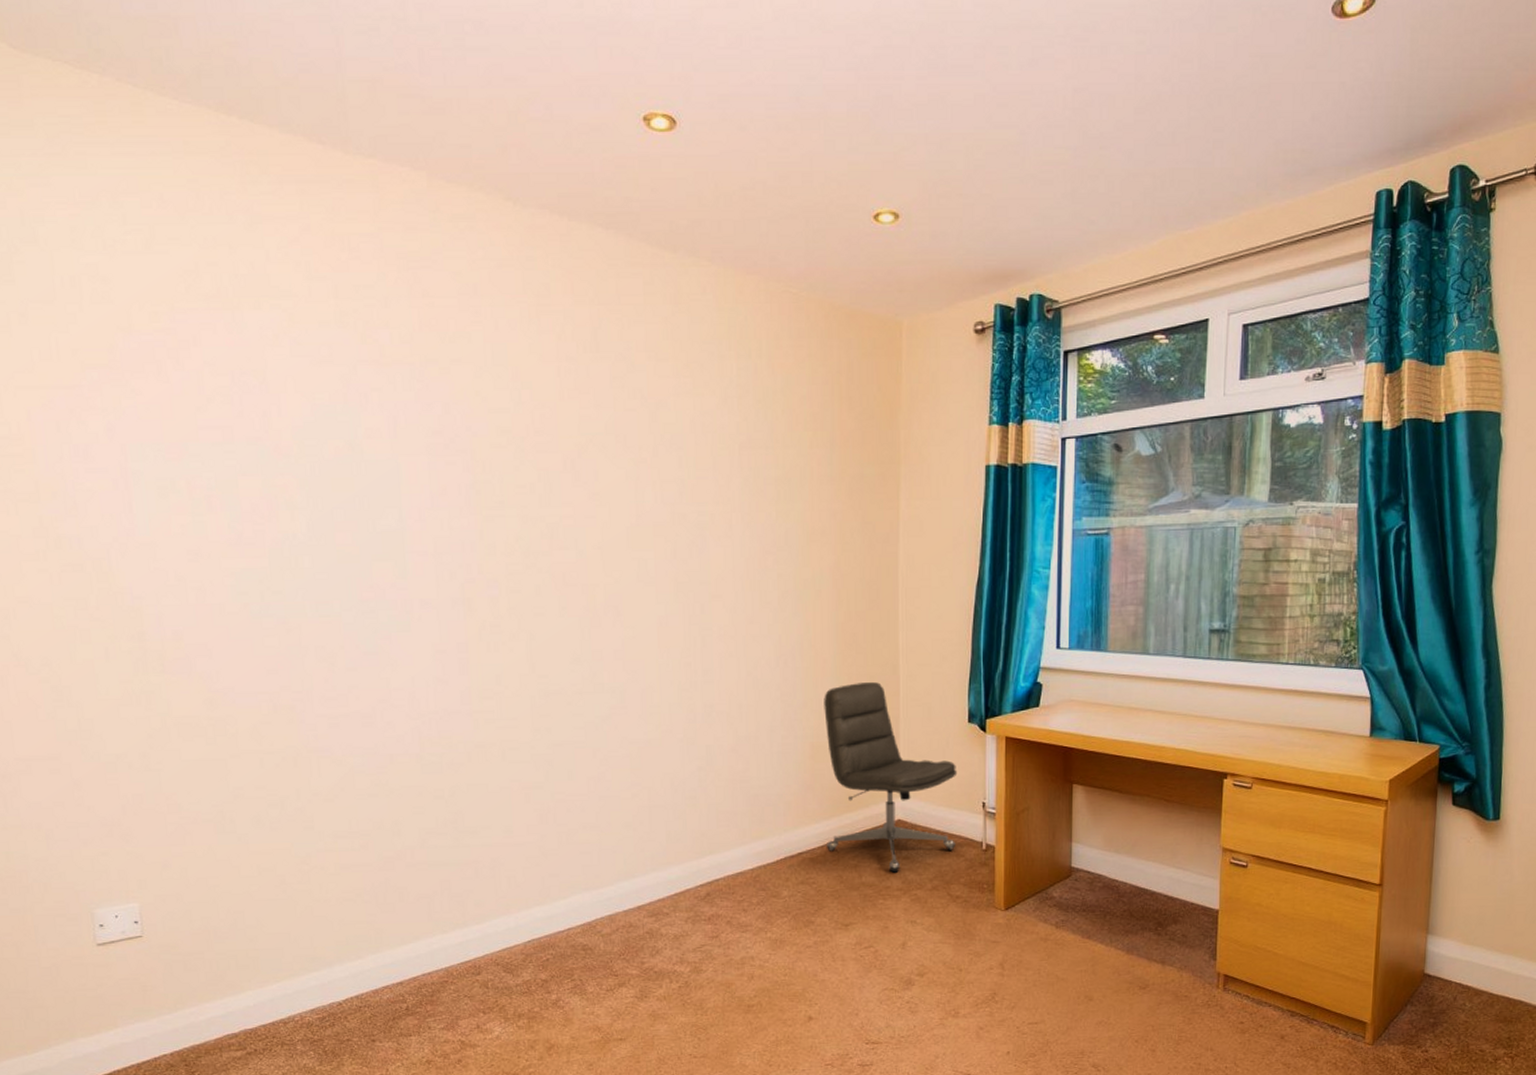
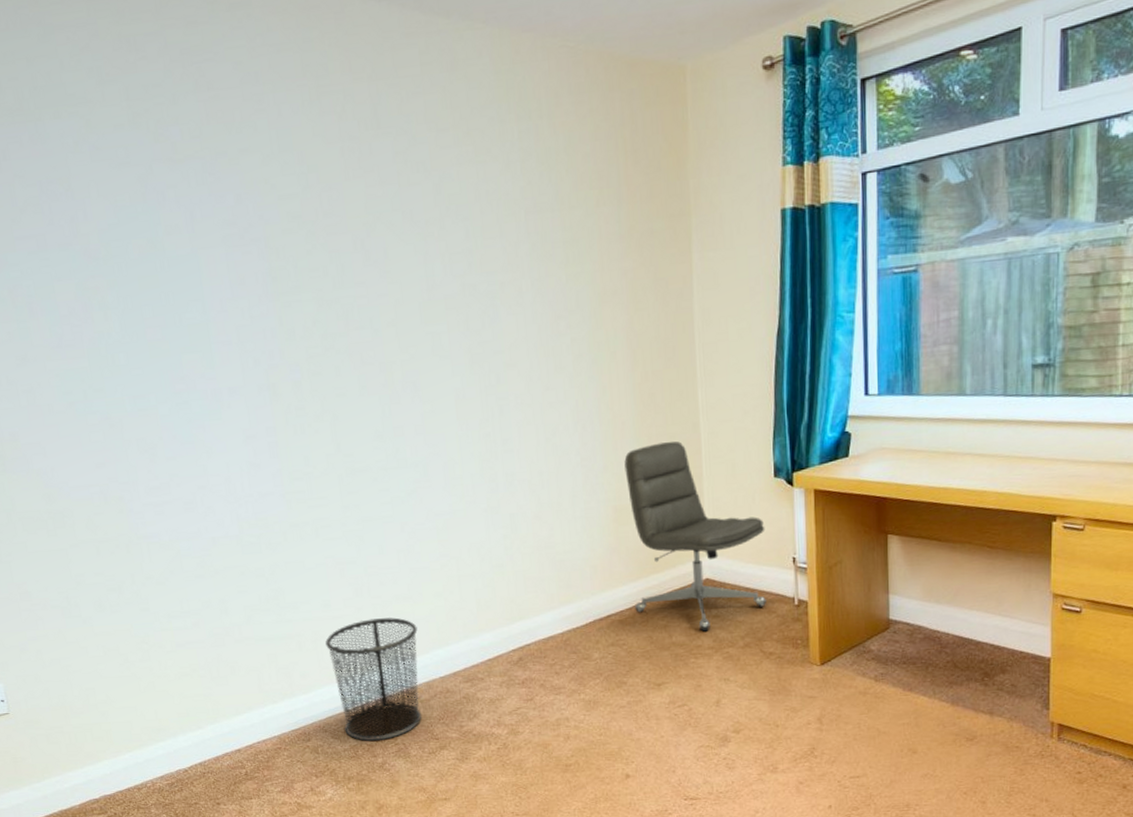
waste bin: none [504,847,603,976] -> present [325,617,421,741]

